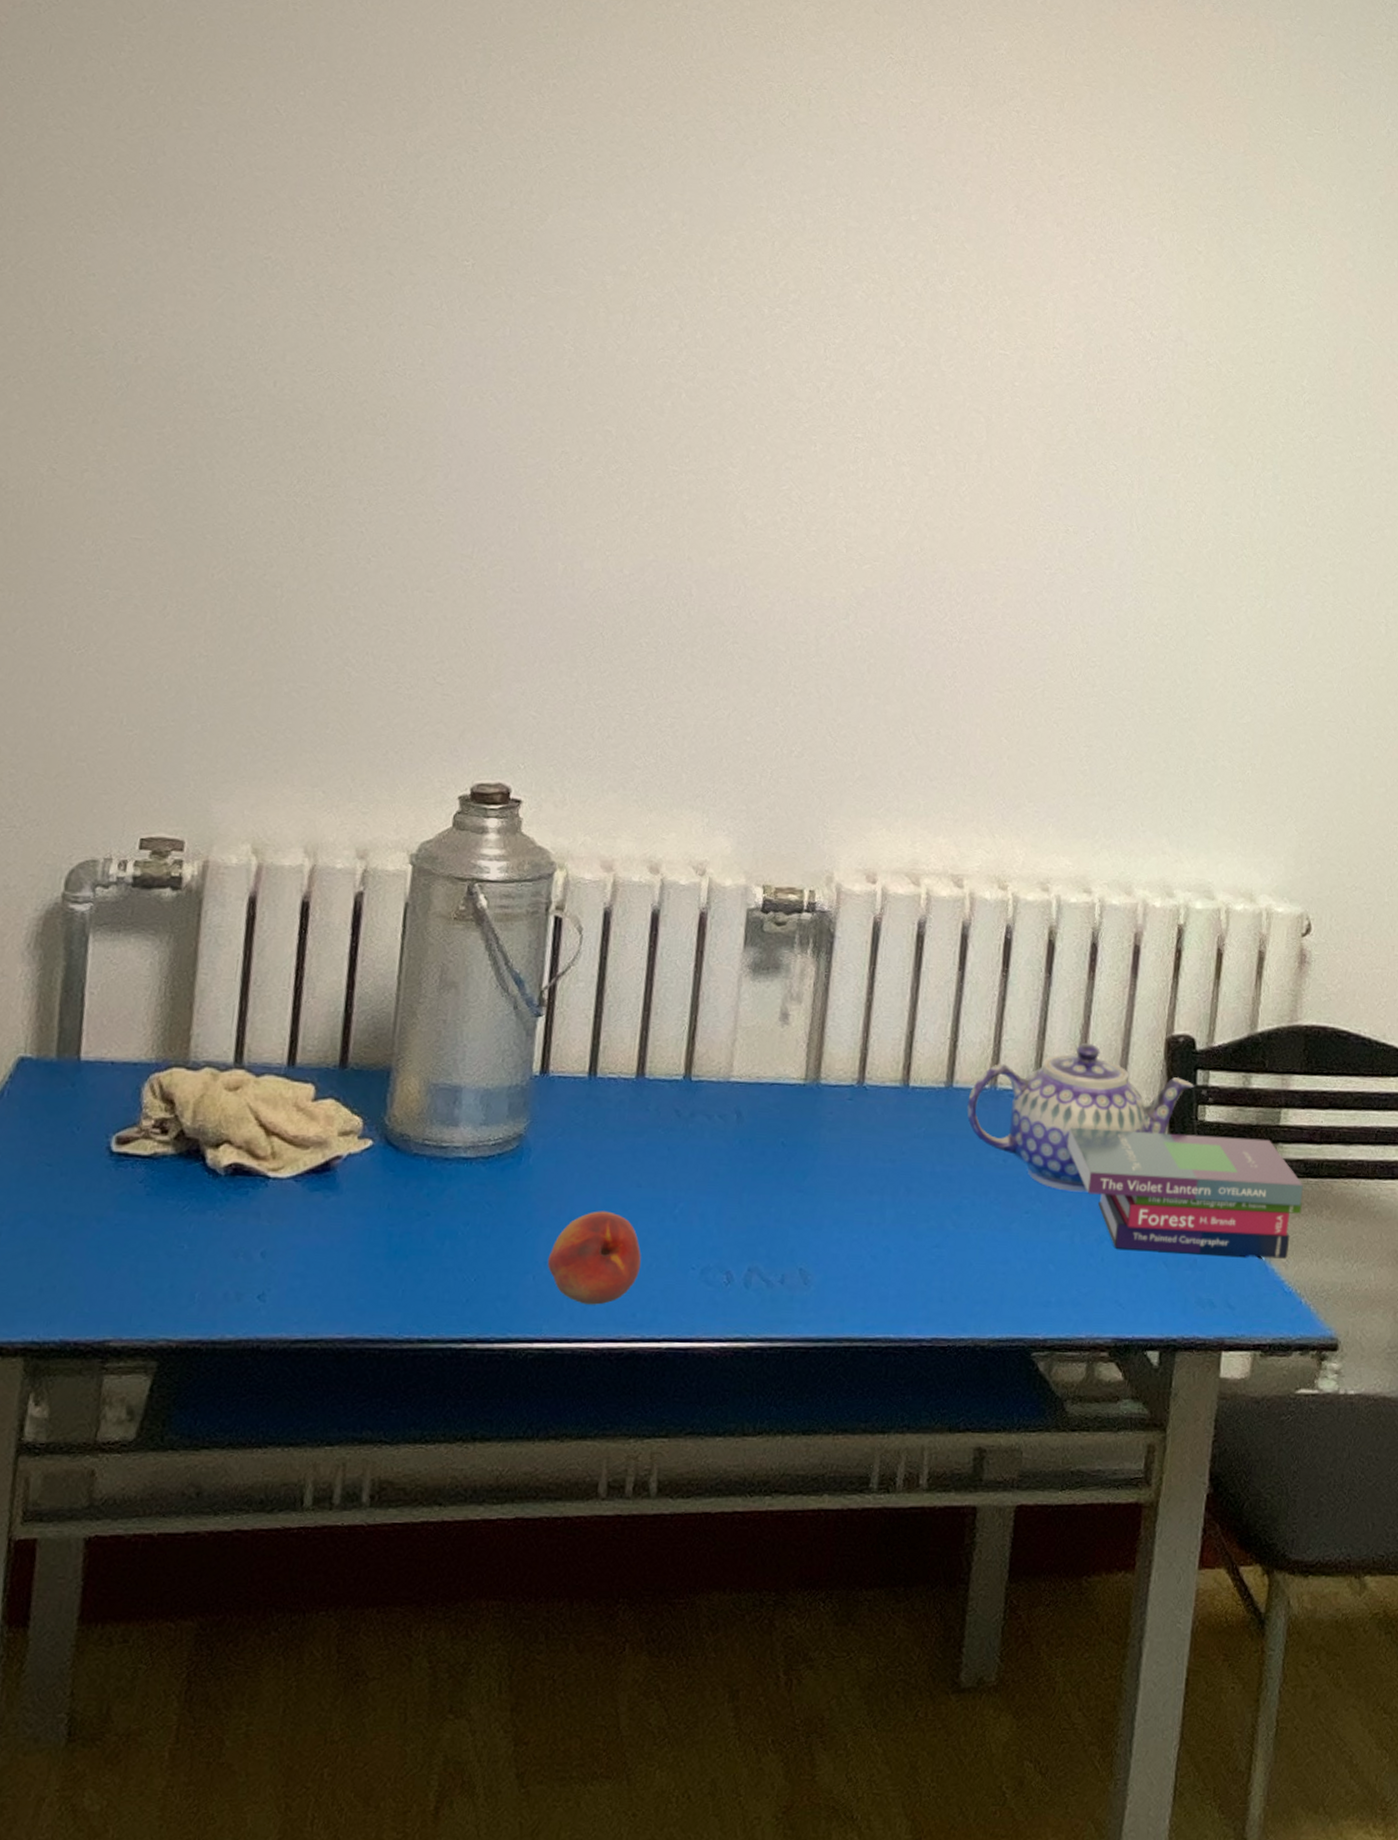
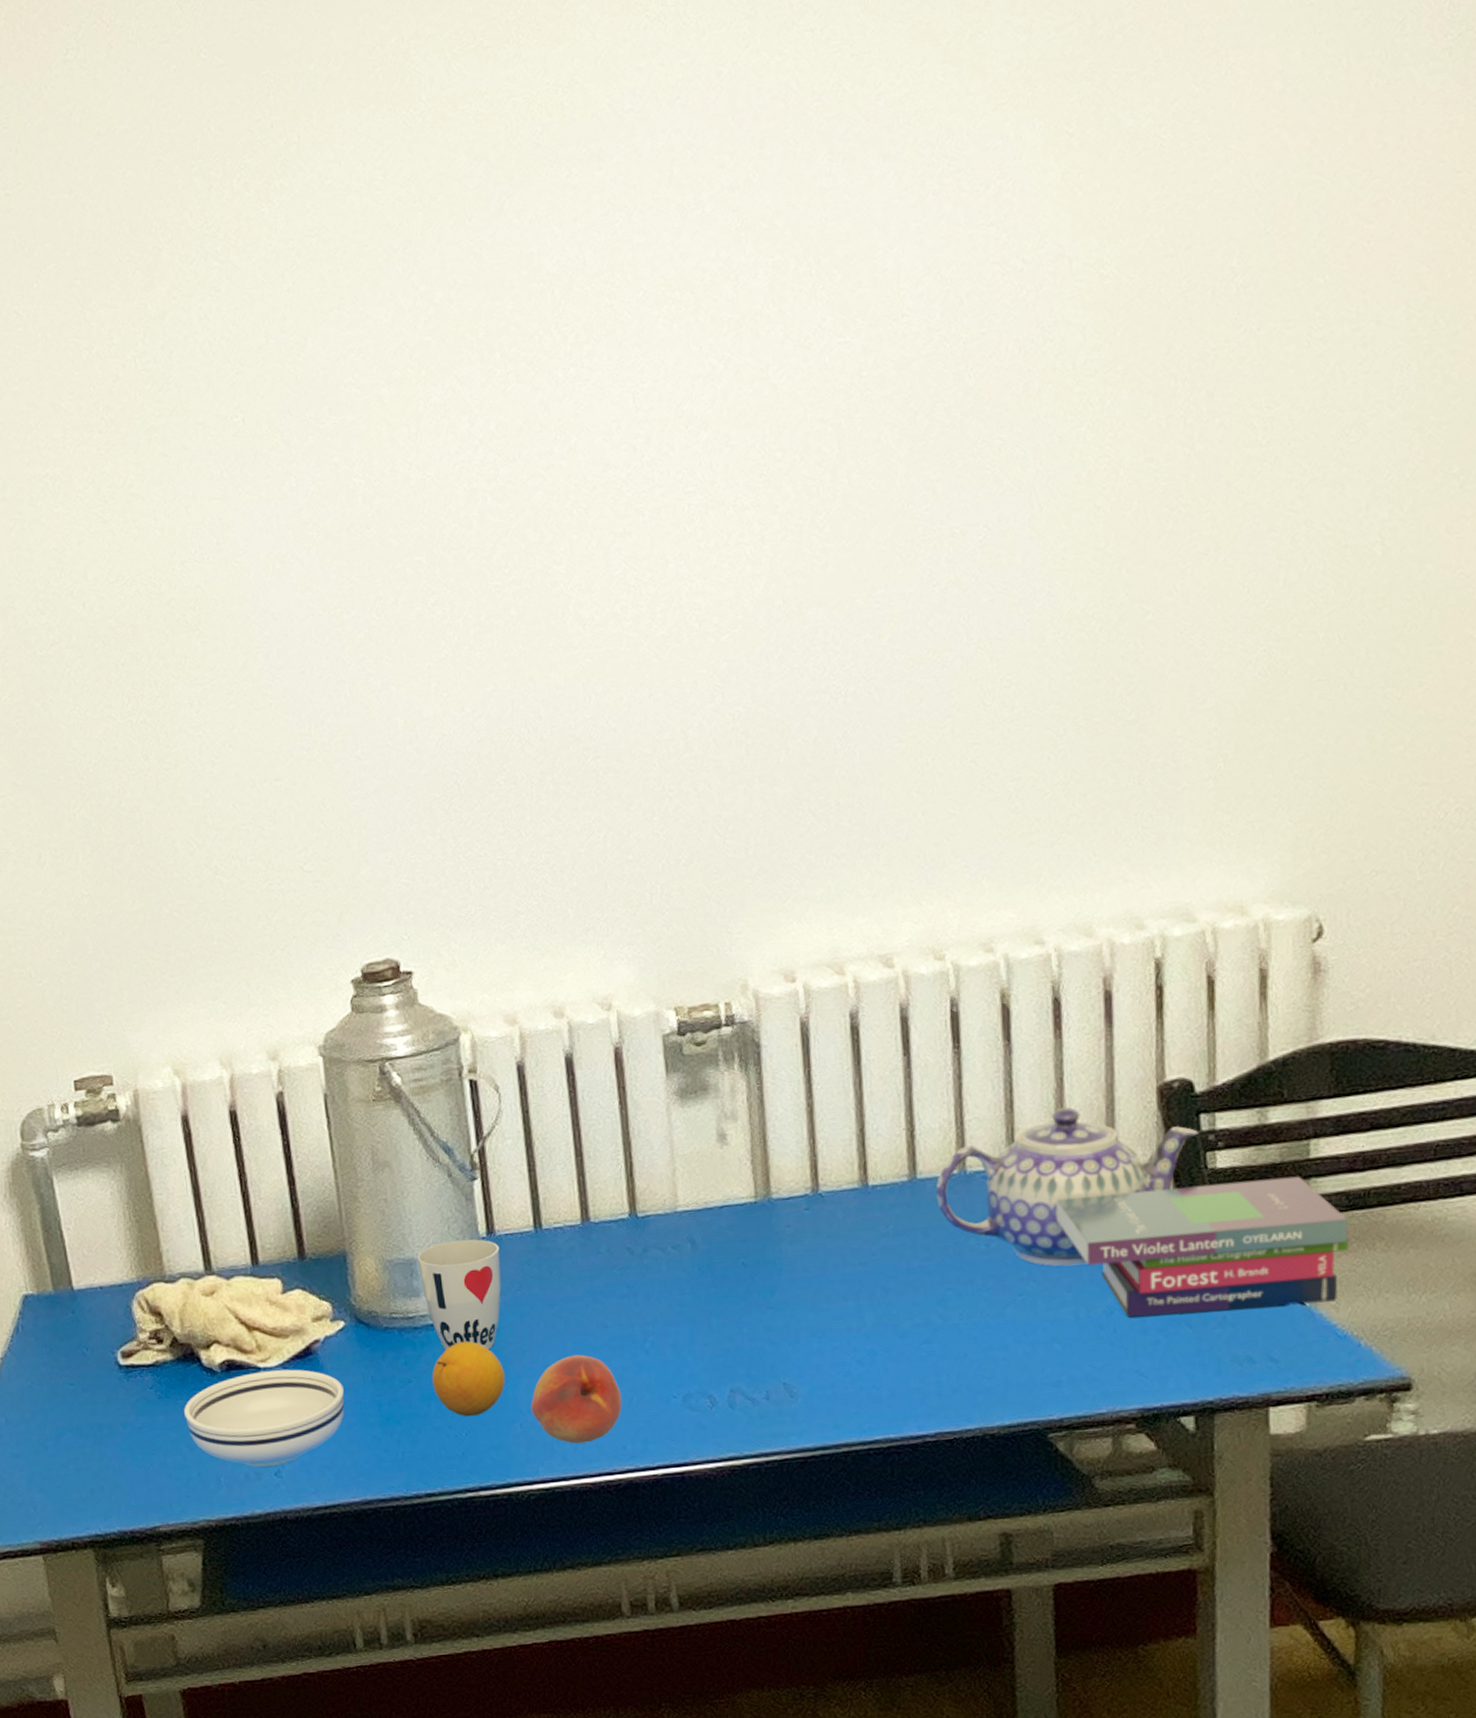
bowl: none [171,1181,356,1288] -> present [184,1369,345,1467]
fruit: none [451,1181,529,1261] -> present [431,1341,505,1417]
cup: none [462,1073,550,1192] -> present [417,1239,502,1350]

